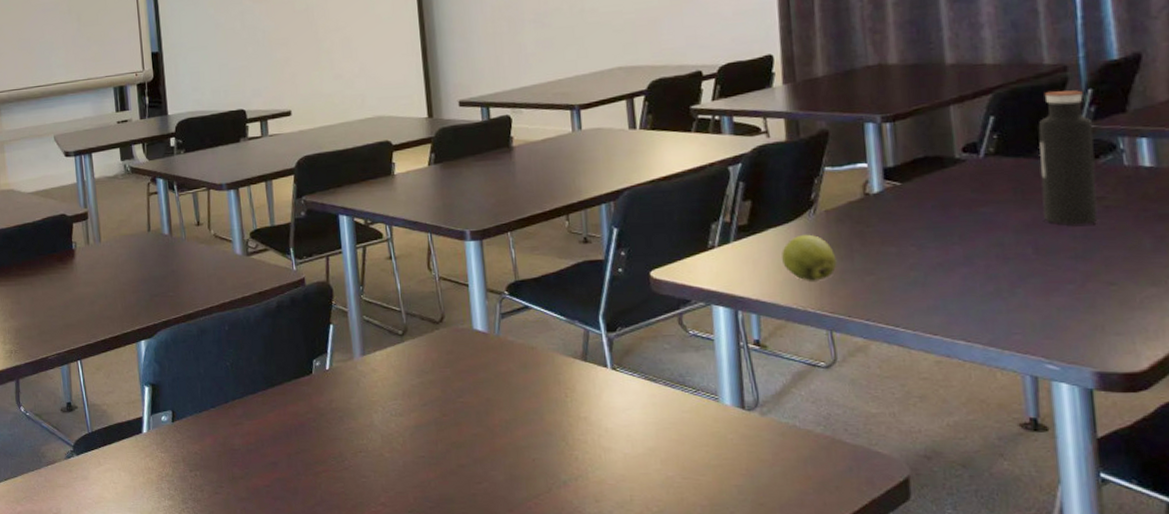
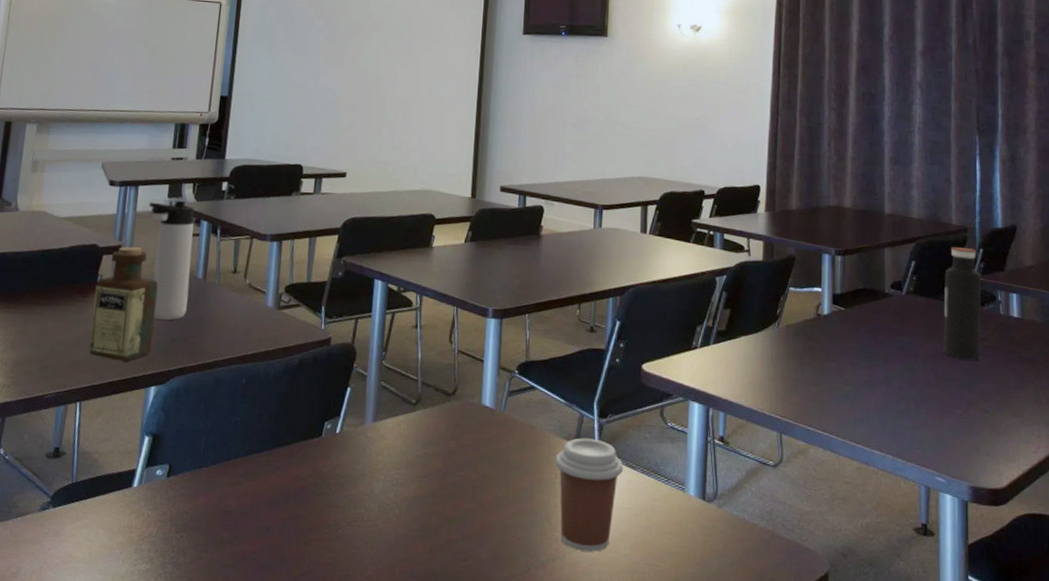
bottle: none [72,211,135,320] -> present [88,246,158,362]
thermos bottle: none [105,161,160,278] -> present [149,200,194,320]
coffee cup: none [563,354,642,469] -> present [555,438,623,552]
apple: present [782,234,837,281] -> none [749,344,791,387]

